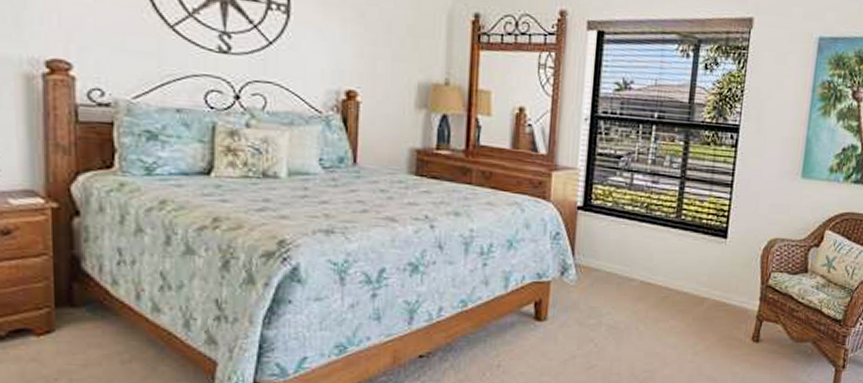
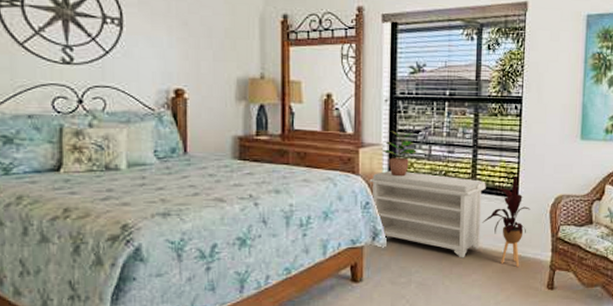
bench: none [561,198,692,302] -> present [369,170,486,258]
potted plant: none [578,153,617,206] -> present [383,131,417,177]
house plant: none [685,213,740,315] -> present [482,175,530,267]

